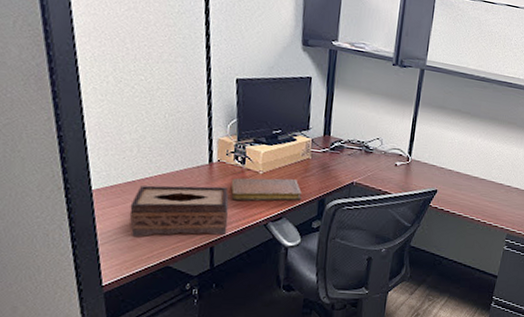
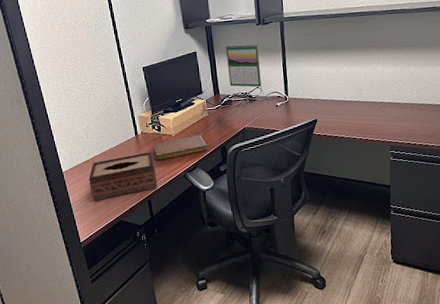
calendar: none [345,78,389,139] -> present [226,43,262,87]

